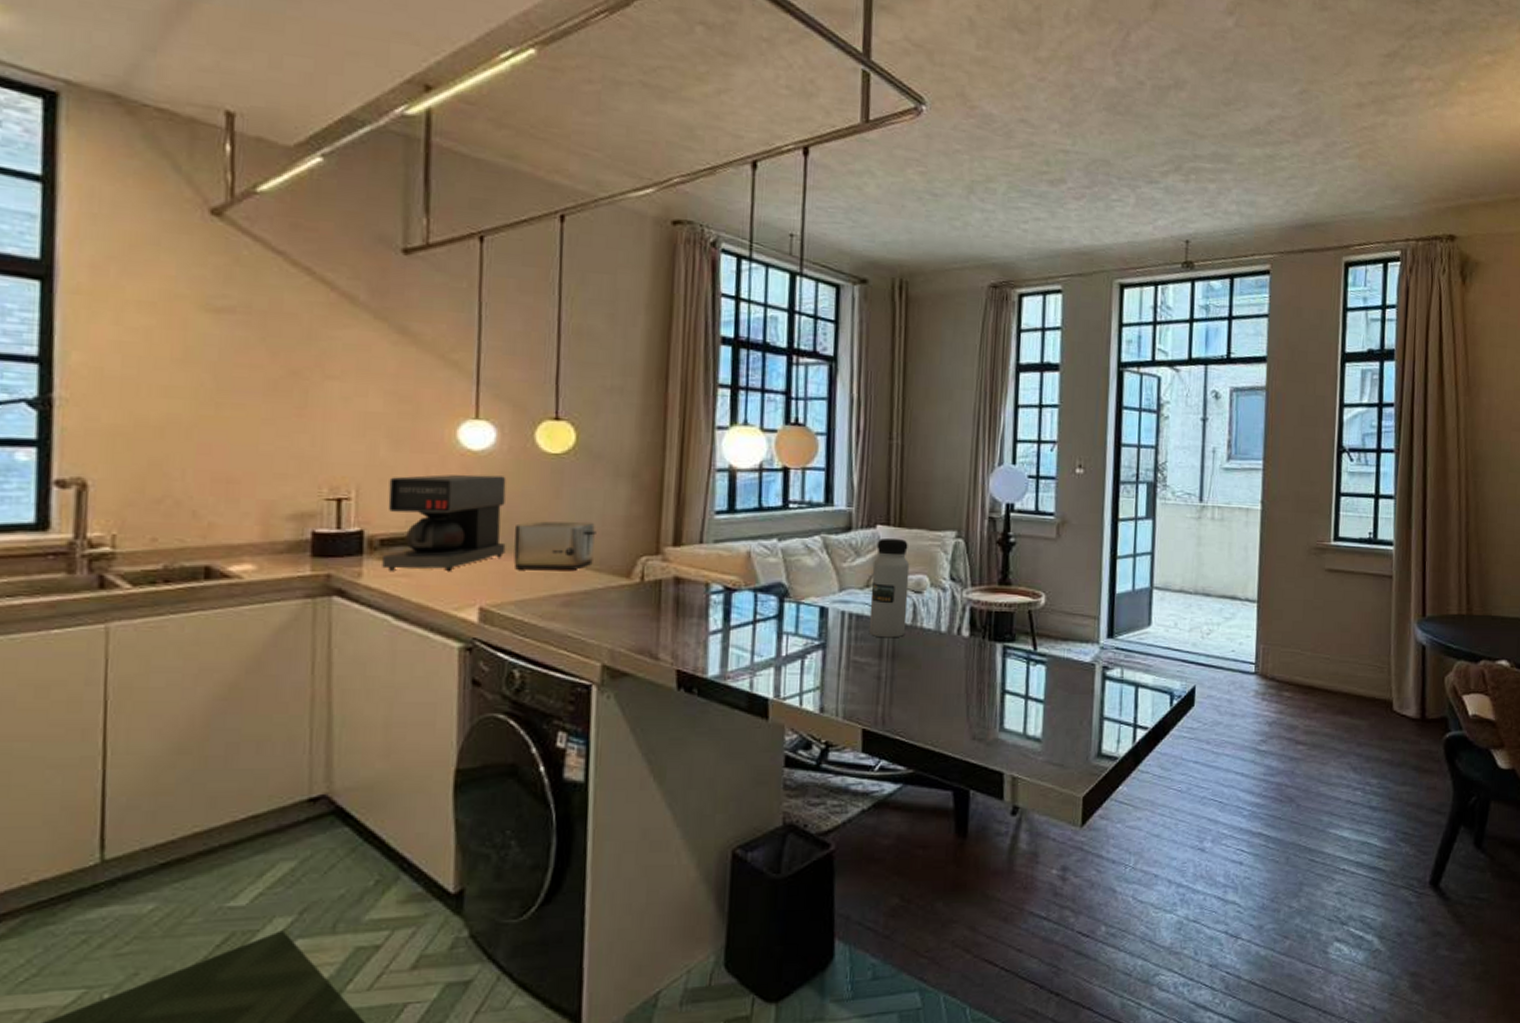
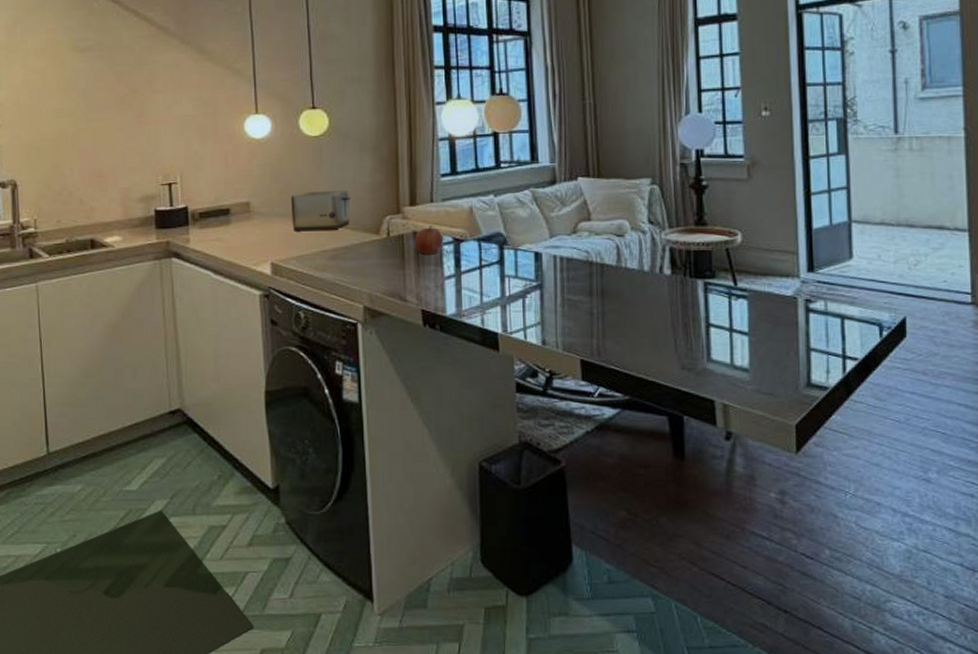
coffee maker: present [382,474,506,571] -> none [201,157,286,237]
fruit: none [675,571,711,606] -> present [414,226,443,256]
water bottle: present [868,538,910,638] -> none [577,189,612,278]

